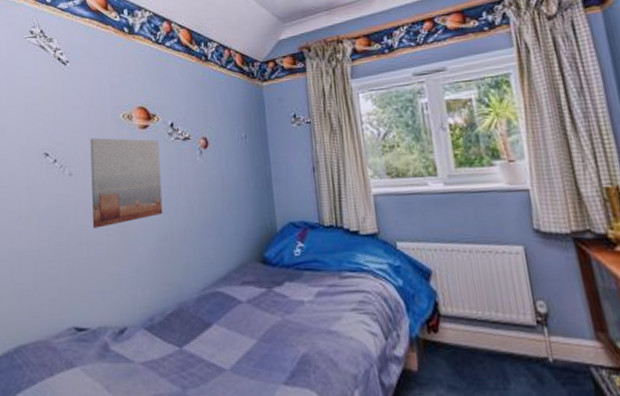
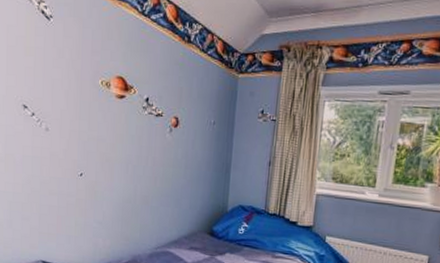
wall art: present [90,137,163,228] -> none [64,98,133,182]

